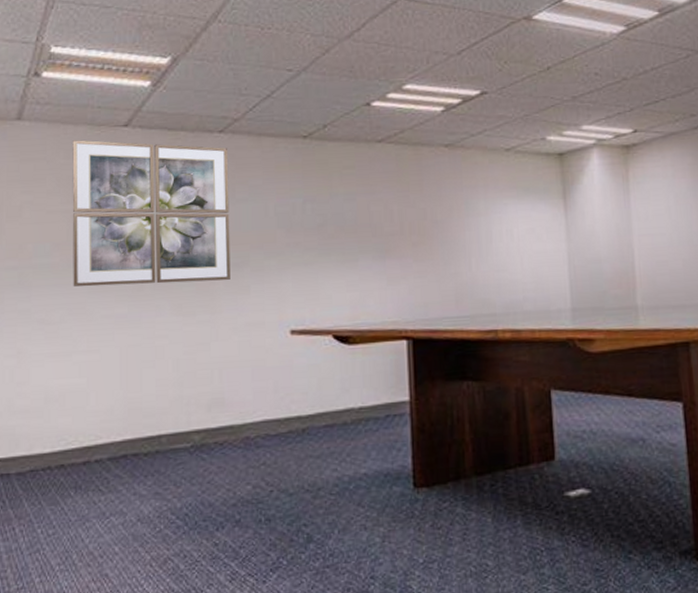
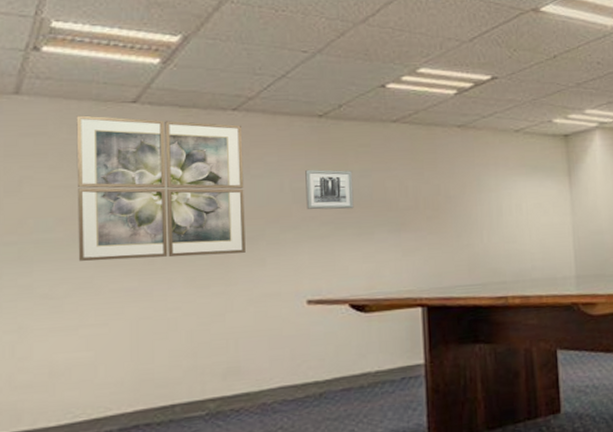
wall art: none [289,193,338,235] -> present [305,170,354,210]

